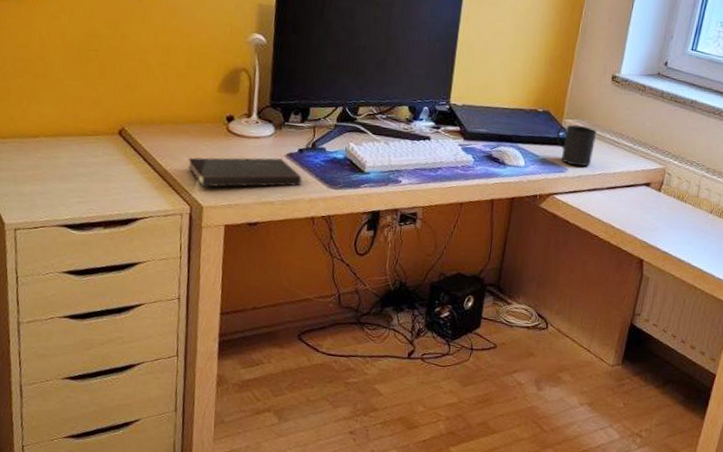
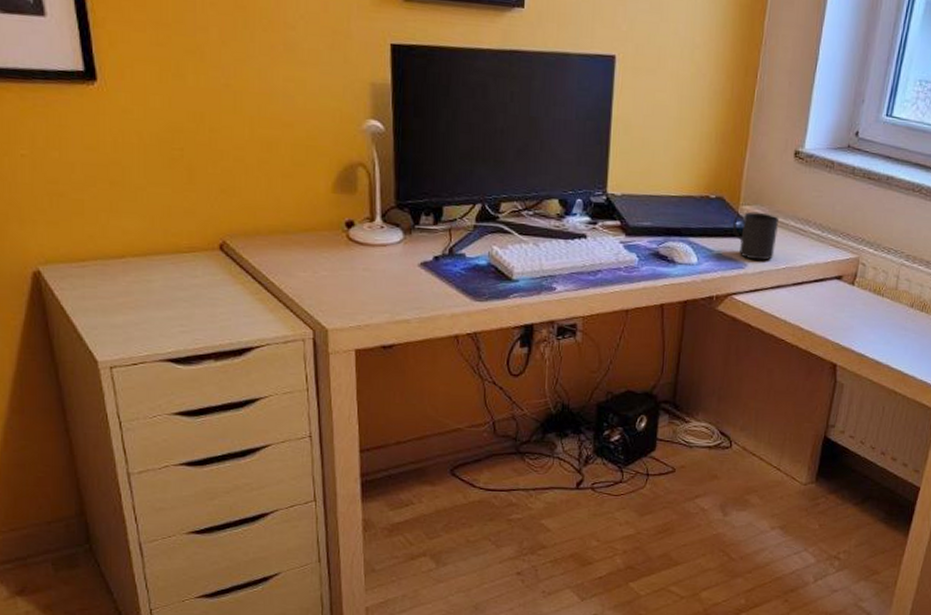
hardcover book: present [187,157,302,187] -> none [305,268,440,307]

